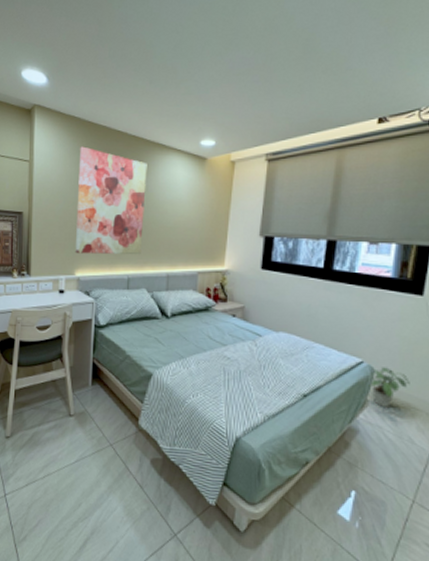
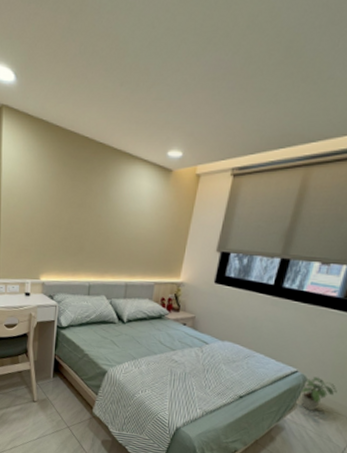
wall art: present [75,146,147,255] -> none [40,152,113,264]

